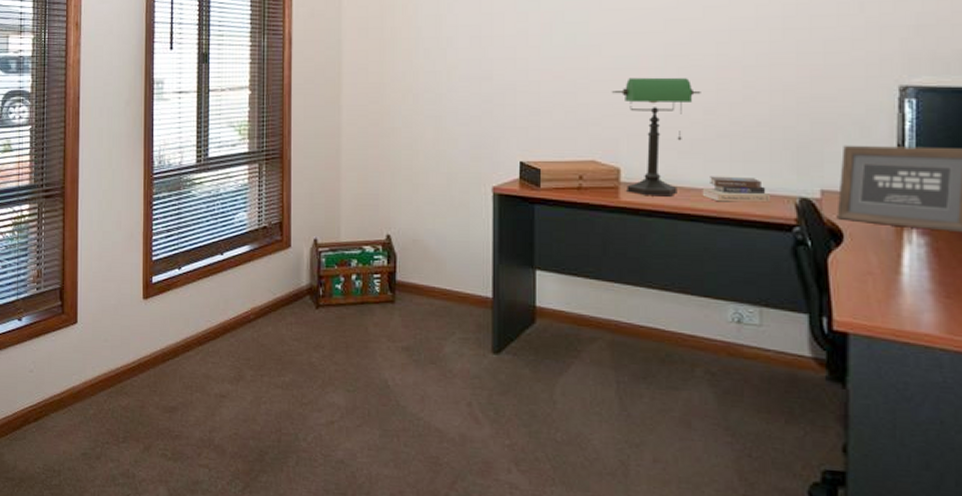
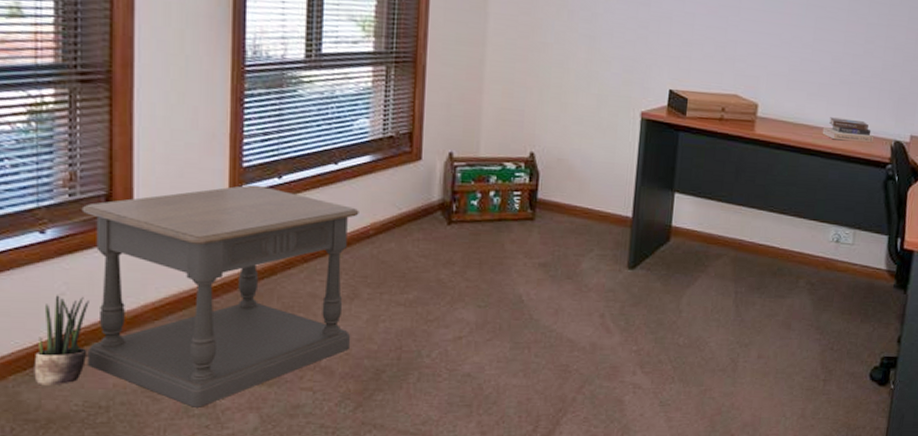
potted plant: none [12,372,48,450] -> present [34,295,89,386]
side table: none [44,275,241,477] -> present [81,184,359,407]
desk lamp: present [611,77,701,197] -> none [757,21,832,133]

